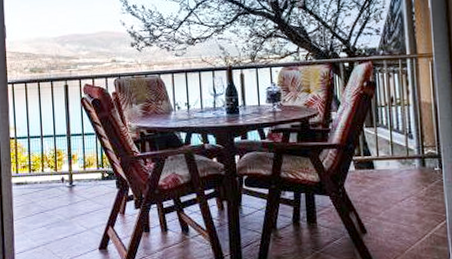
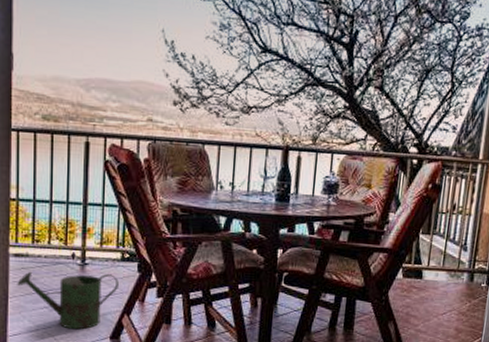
watering can: none [19,192,102,244] -> present [17,271,119,330]

